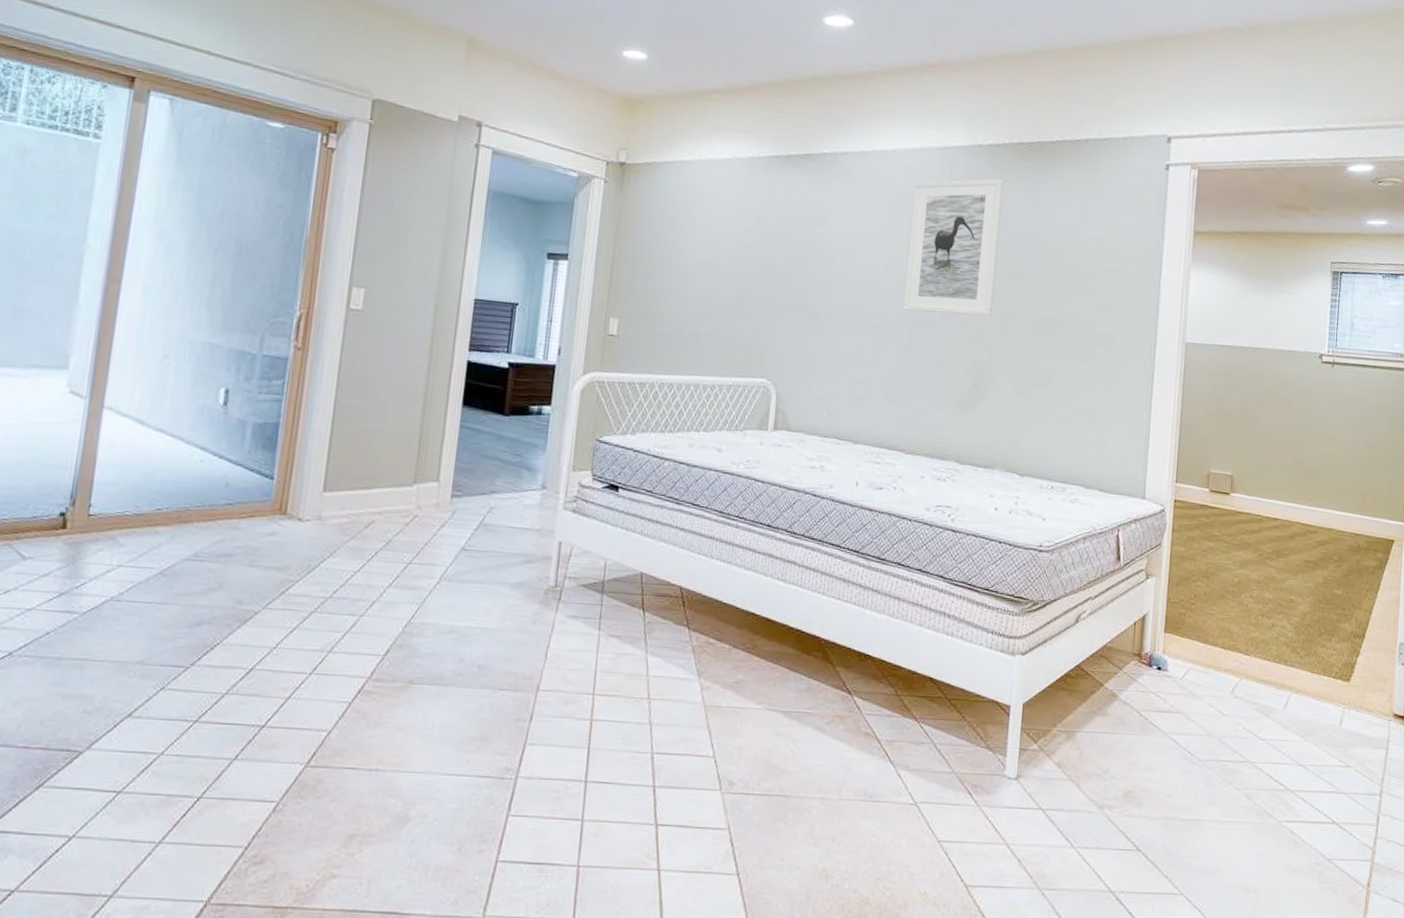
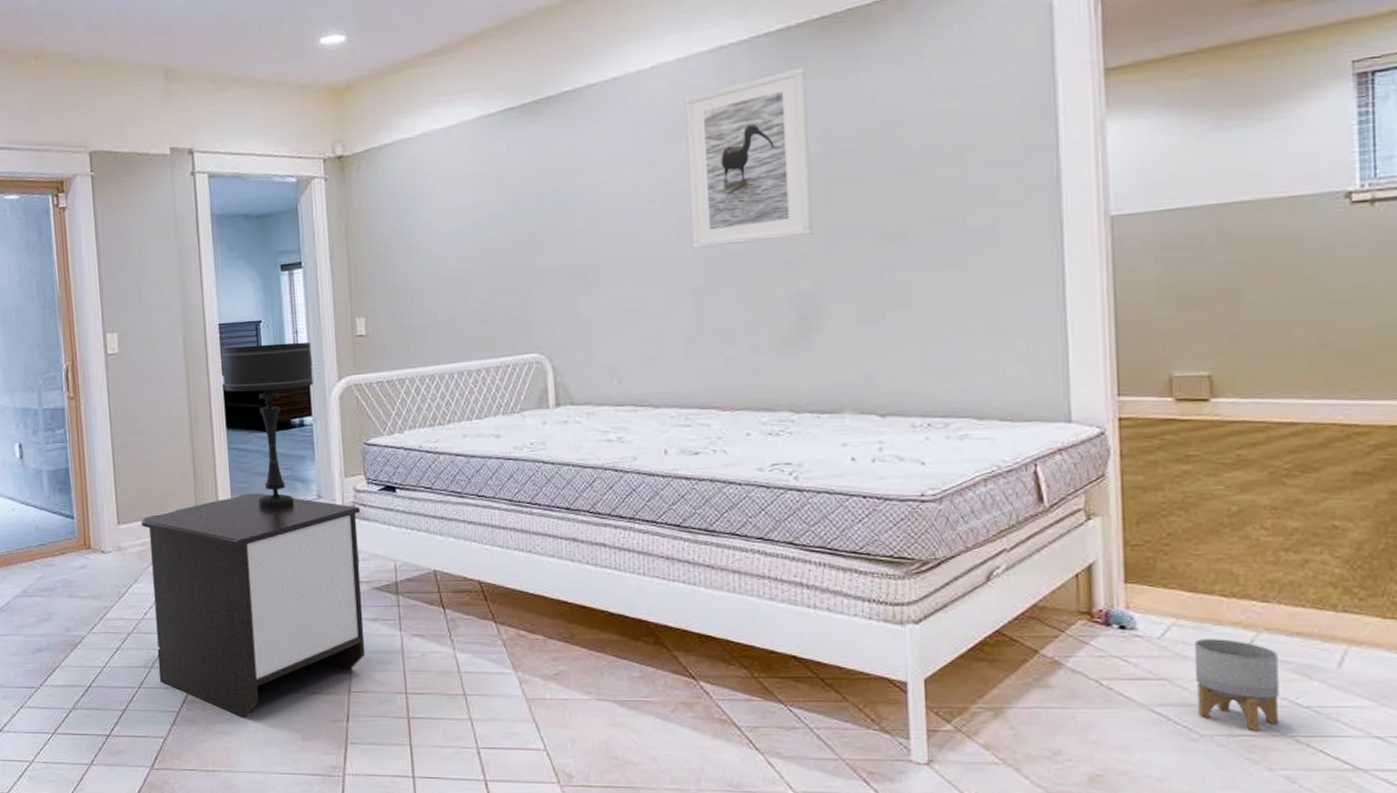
nightstand: none [335,475,582,713] -> present [141,493,365,718]
table lamp: none [466,324,563,496] -> present [220,342,314,510]
planter: none [1198,681,1250,757] -> present [1194,639,1279,730]

